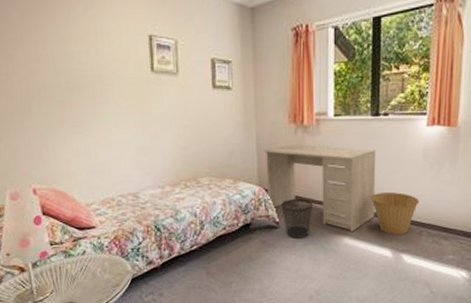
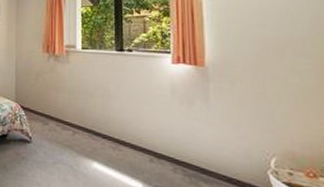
desk: present [264,144,377,231] -> none [22,70,124,157]
wastebasket: present [281,198,314,238] -> none [34,117,63,156]
basket: present [371,192,420,234] -> none [119,122,171,168]

